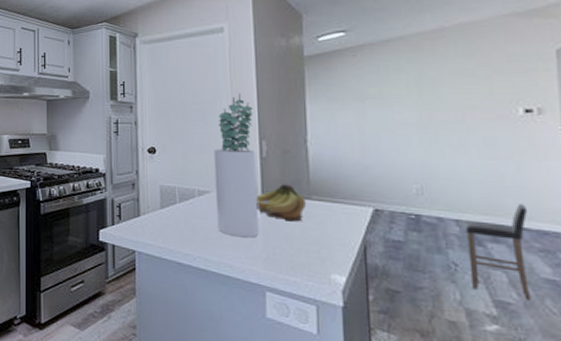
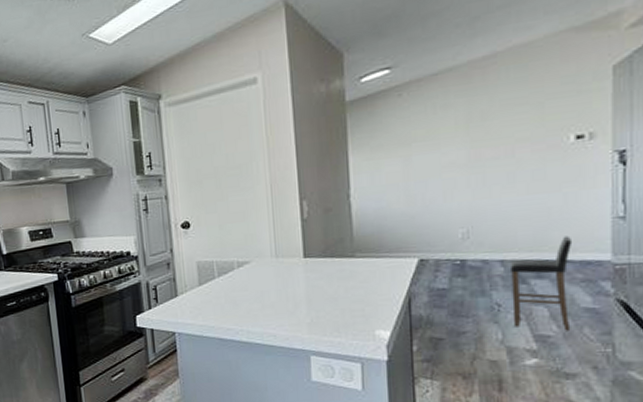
vase: present [214,93,259,238] -> none [252,151,302,306]
fruit: present [256,184,307,222] -> none [298,244,351,283]

